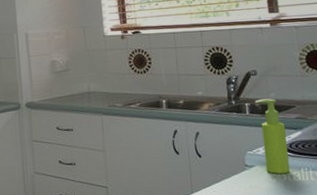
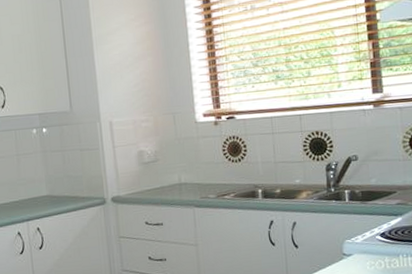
soap dispenser: present [255,98,290,174] -> none [355,184,388,262]

